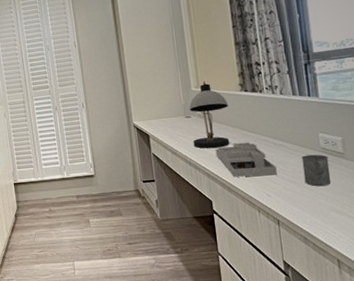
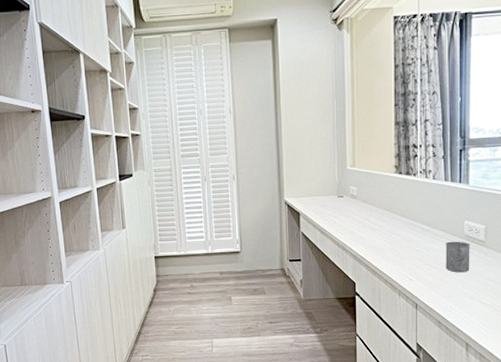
desk lamp: present [189,80,230,149] -> none [342,159,381,230]
desk organizer: present [215,142,277,177] -> none [364,225,421,261]

